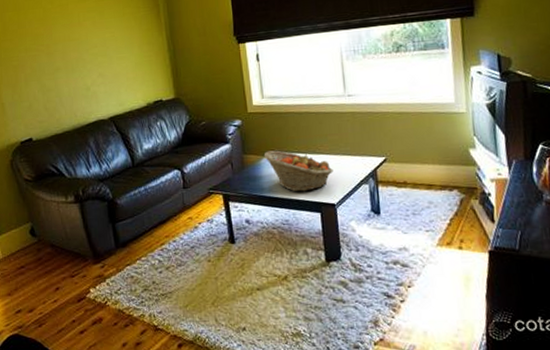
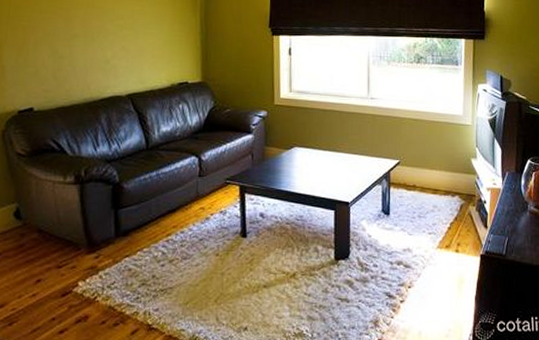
fruit basket: present [263,150,333,192] -> none [285,145,351,188]

